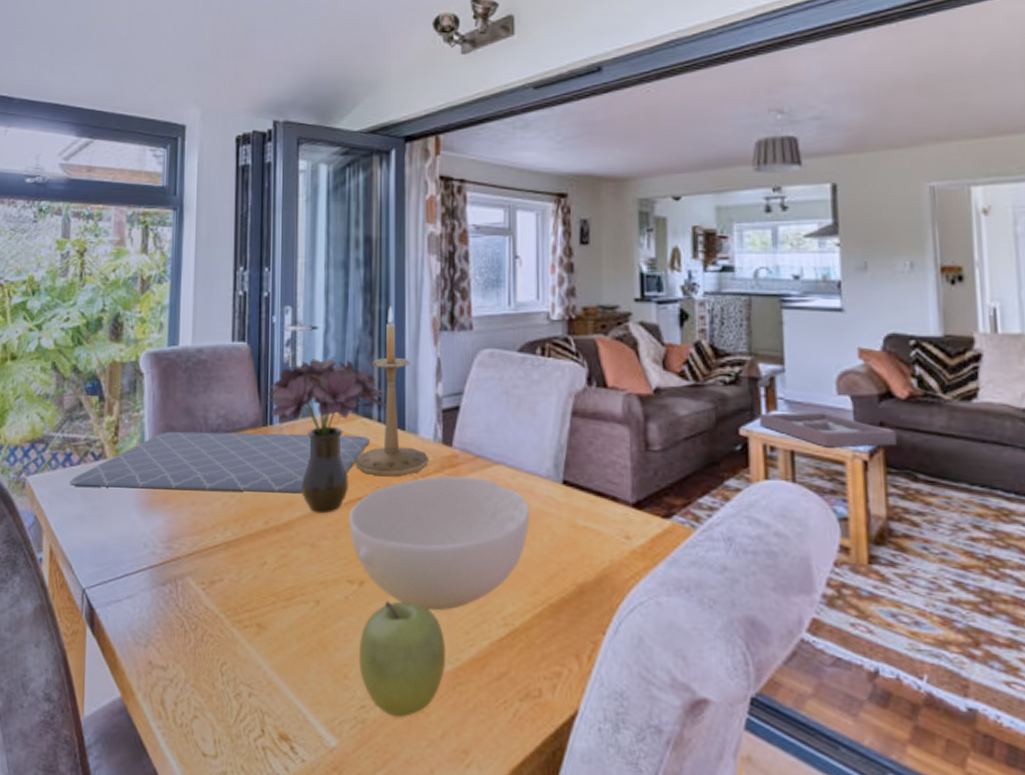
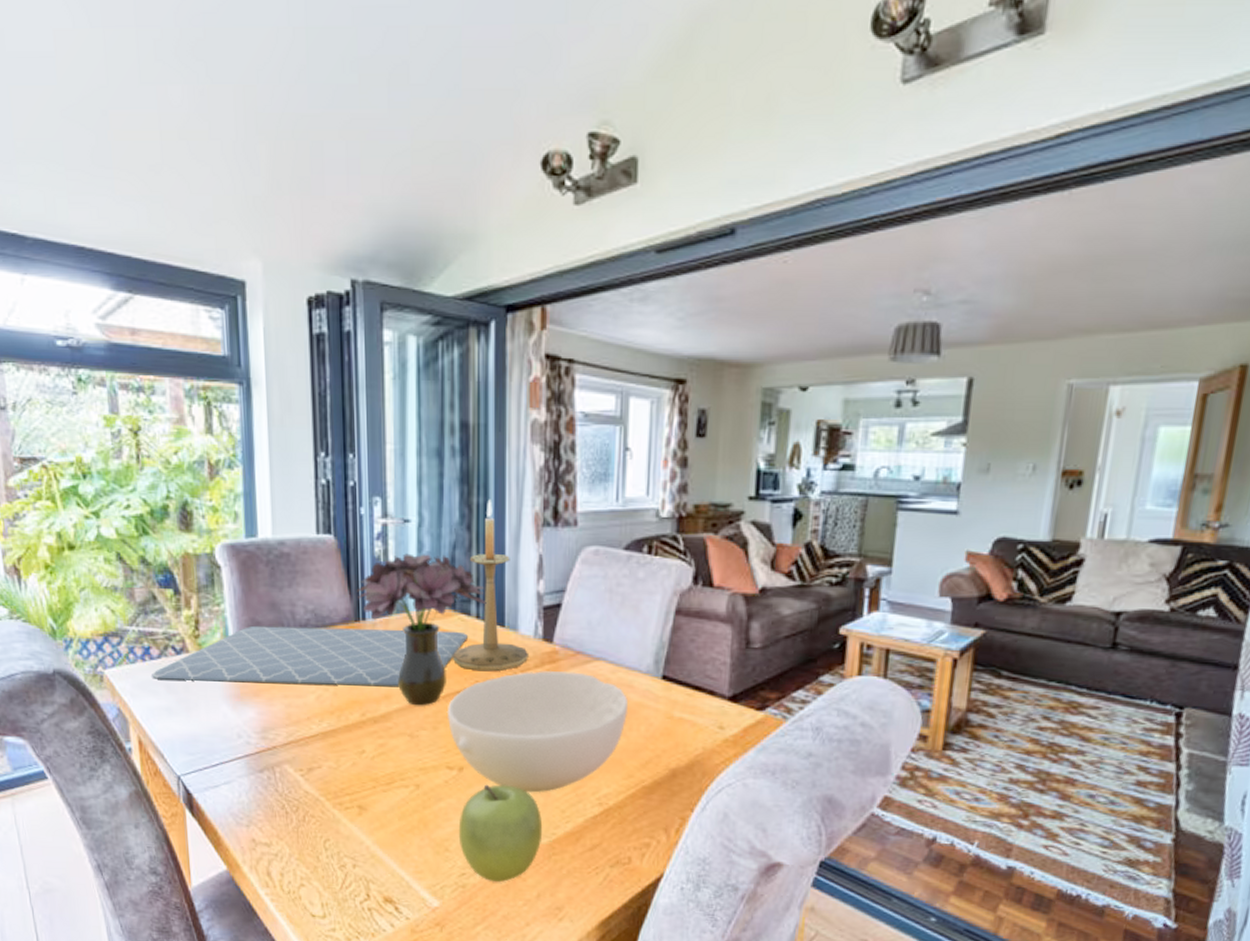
decorative tray: present [759,412,896,448] -> none [860,613,989,647]

